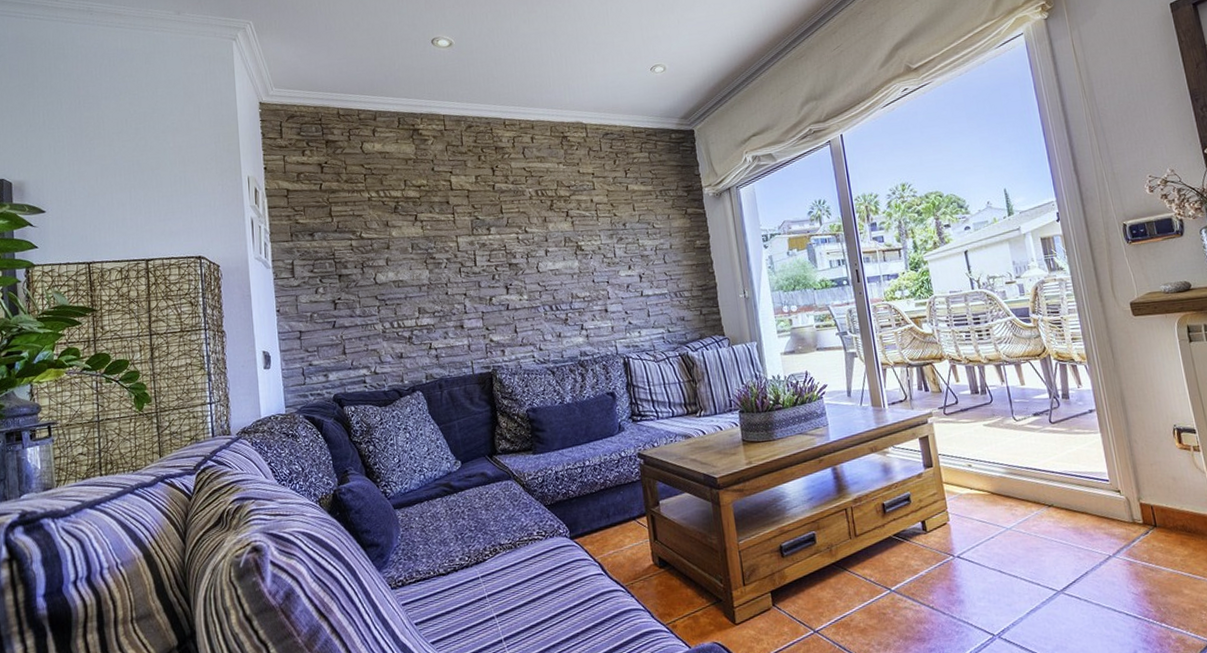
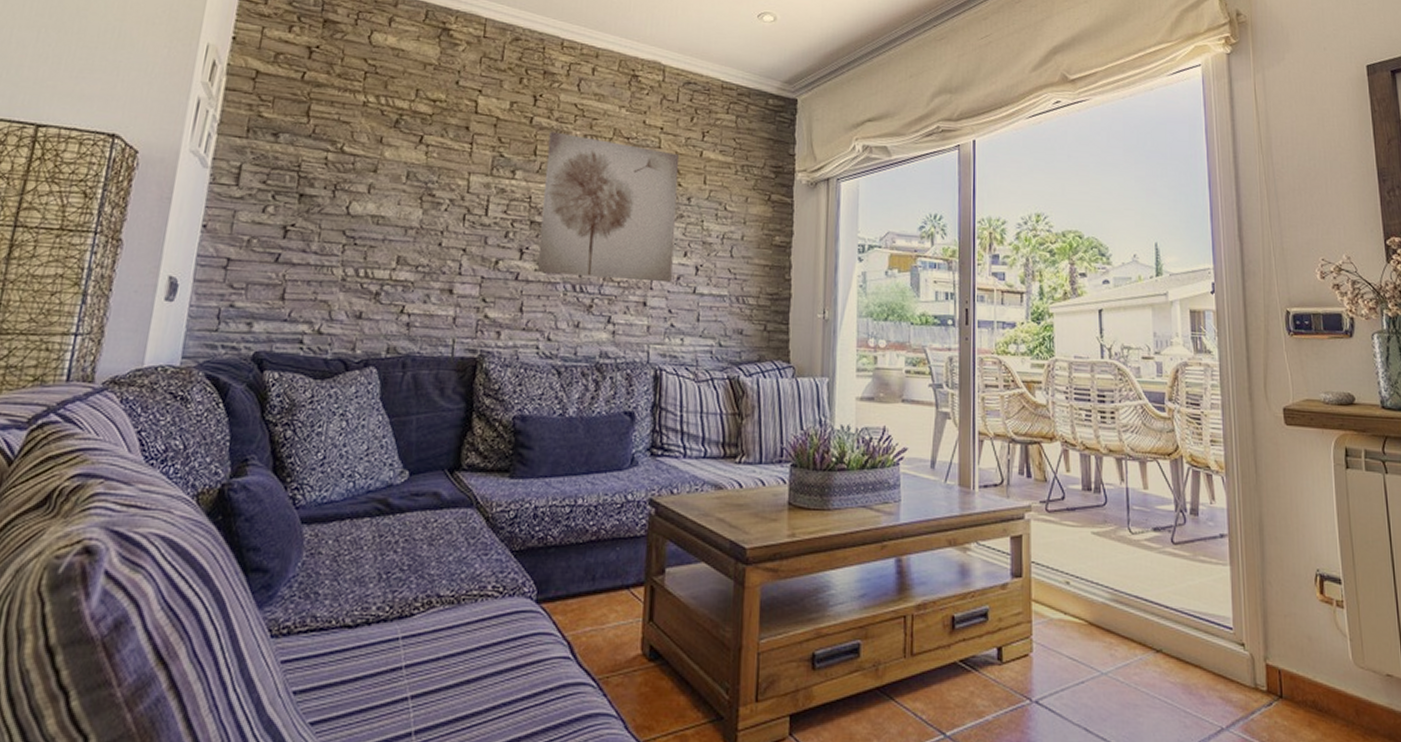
wall art: none [509,191,623,302] -> present [536,131,680,283]

